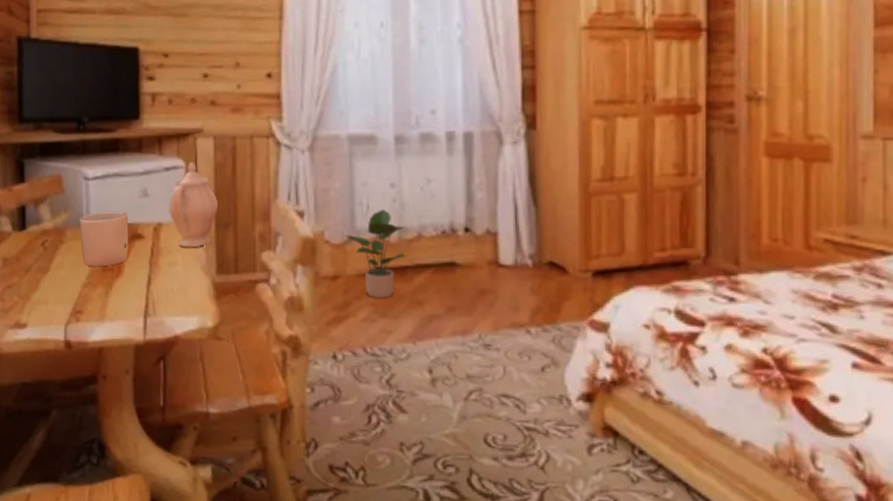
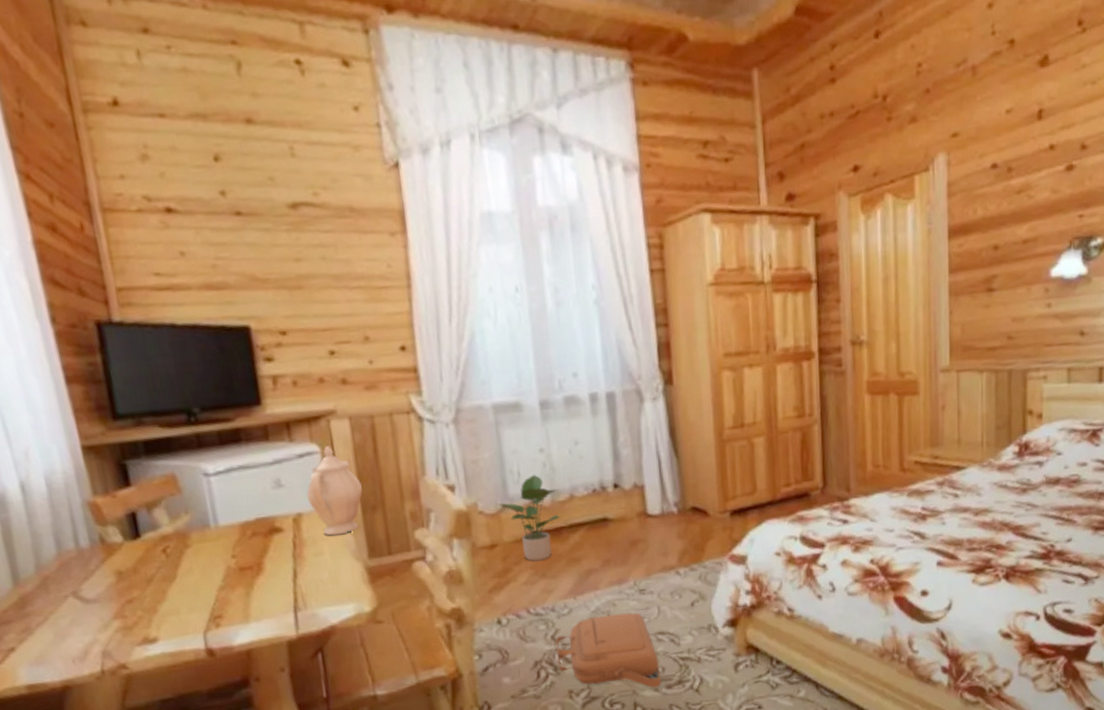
mug: present [79,211,129,267] -> none [204,505,268,569]
laptop bag: none [389,366,503,457] -> present [556,612,662,688]

